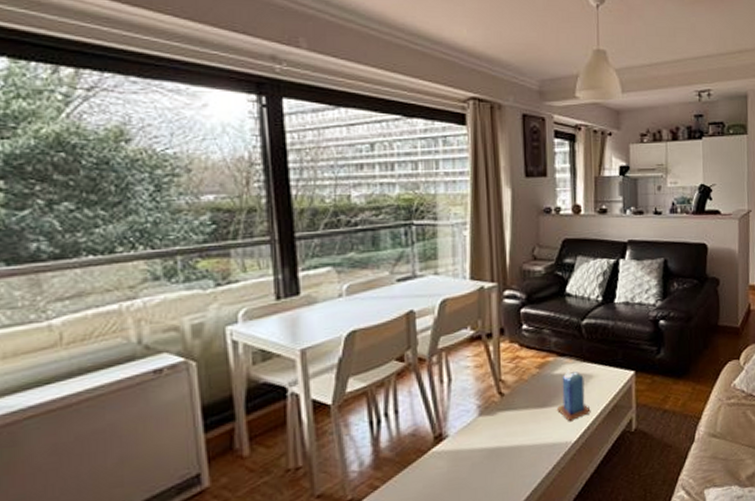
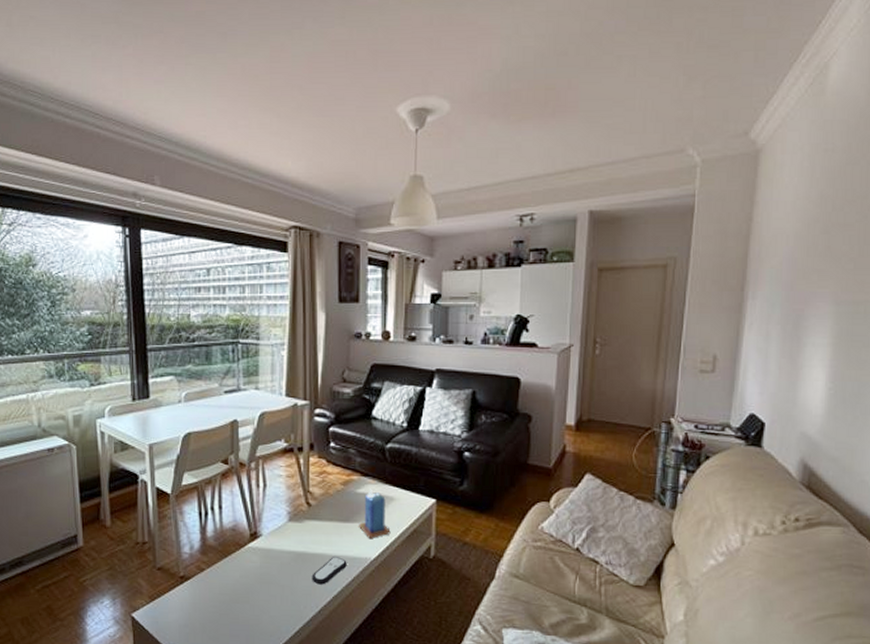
remote control: none [508,446,546,480] -> present [312,557,347,585]

